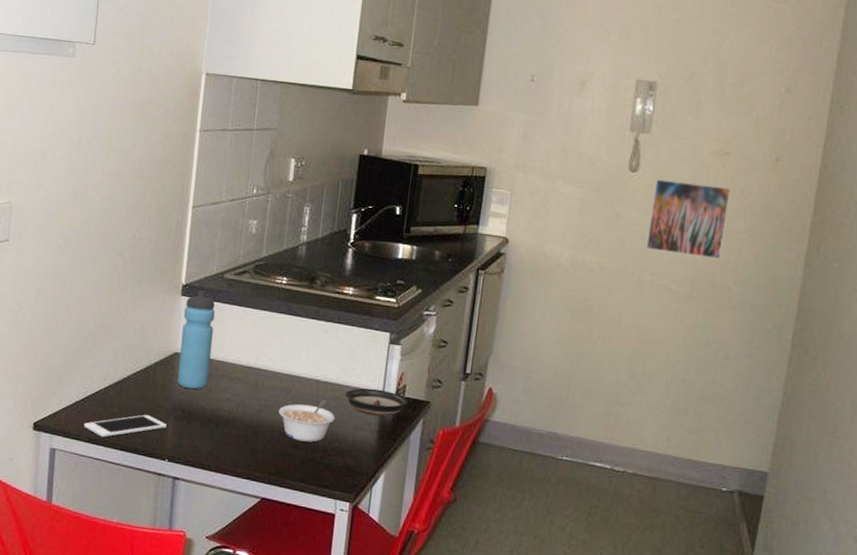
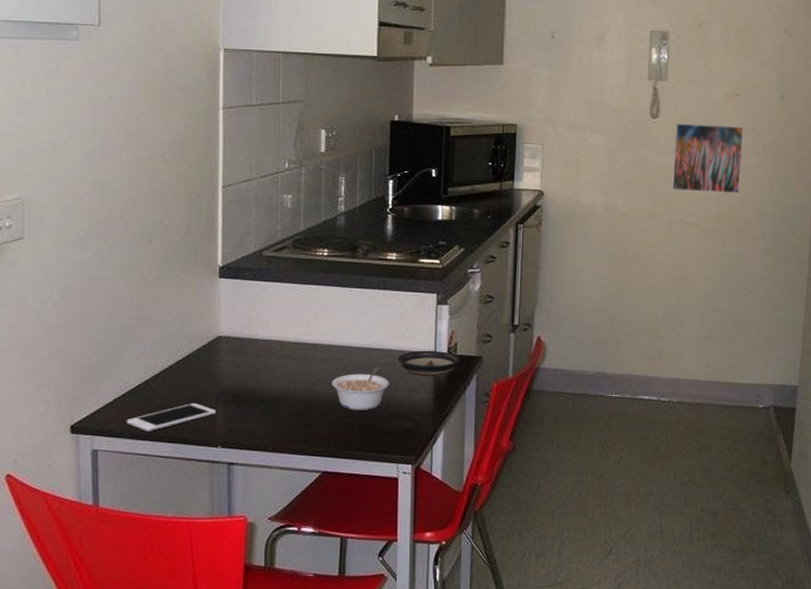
water bottle: present [177,290,215,390] -> none [222,270,257,372]

